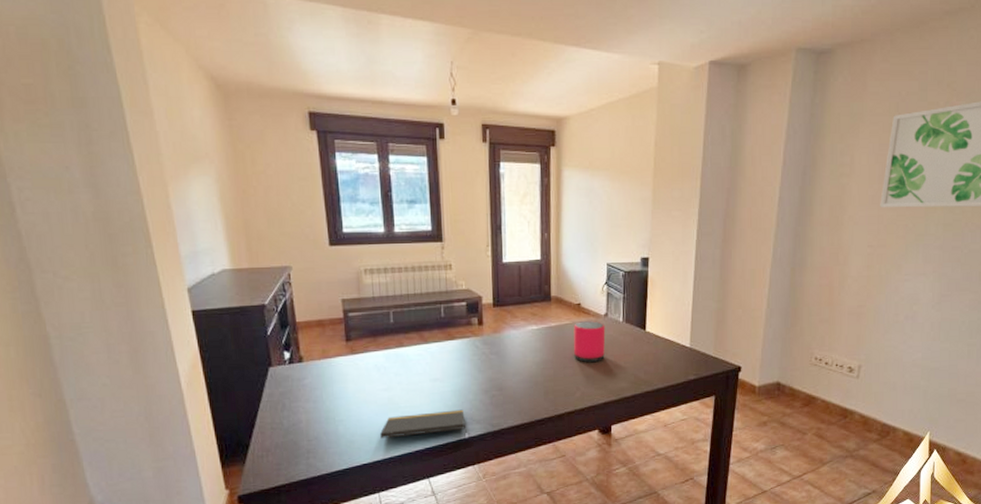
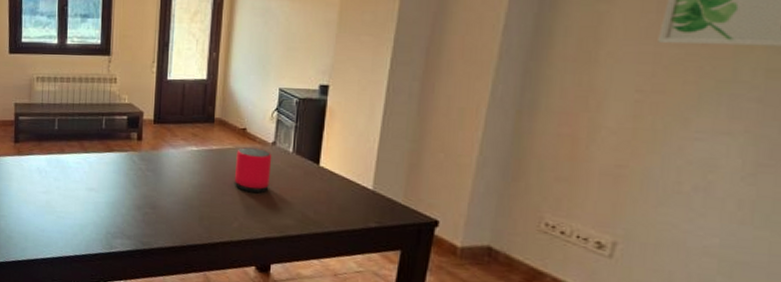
notepad: present [380,409,467,439] -> none [36,219,117,247]

